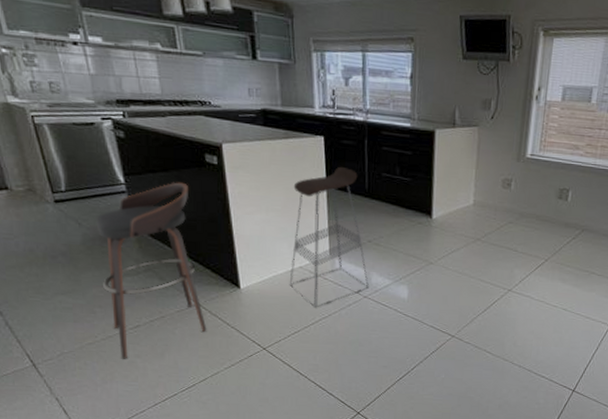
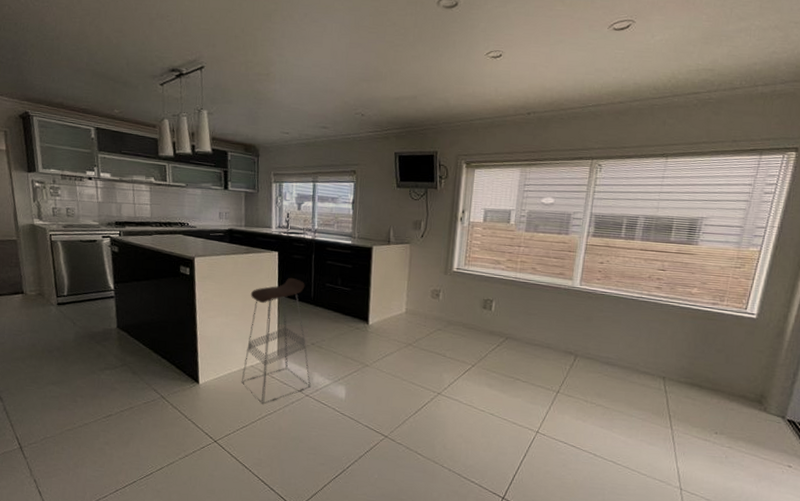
bar stool: present [96,182,207,359] -> none [85,289,168,446]

